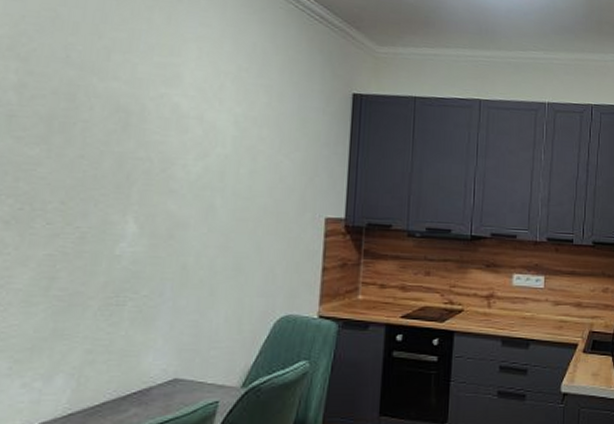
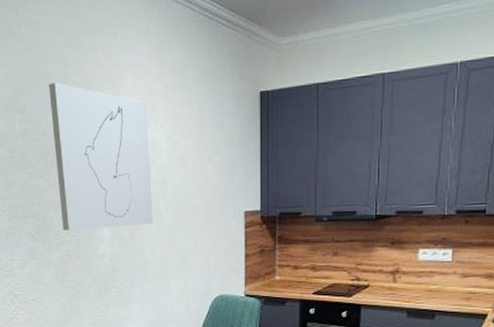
wall art: none [60,33,212,223] -> present [48,82,153,231]

